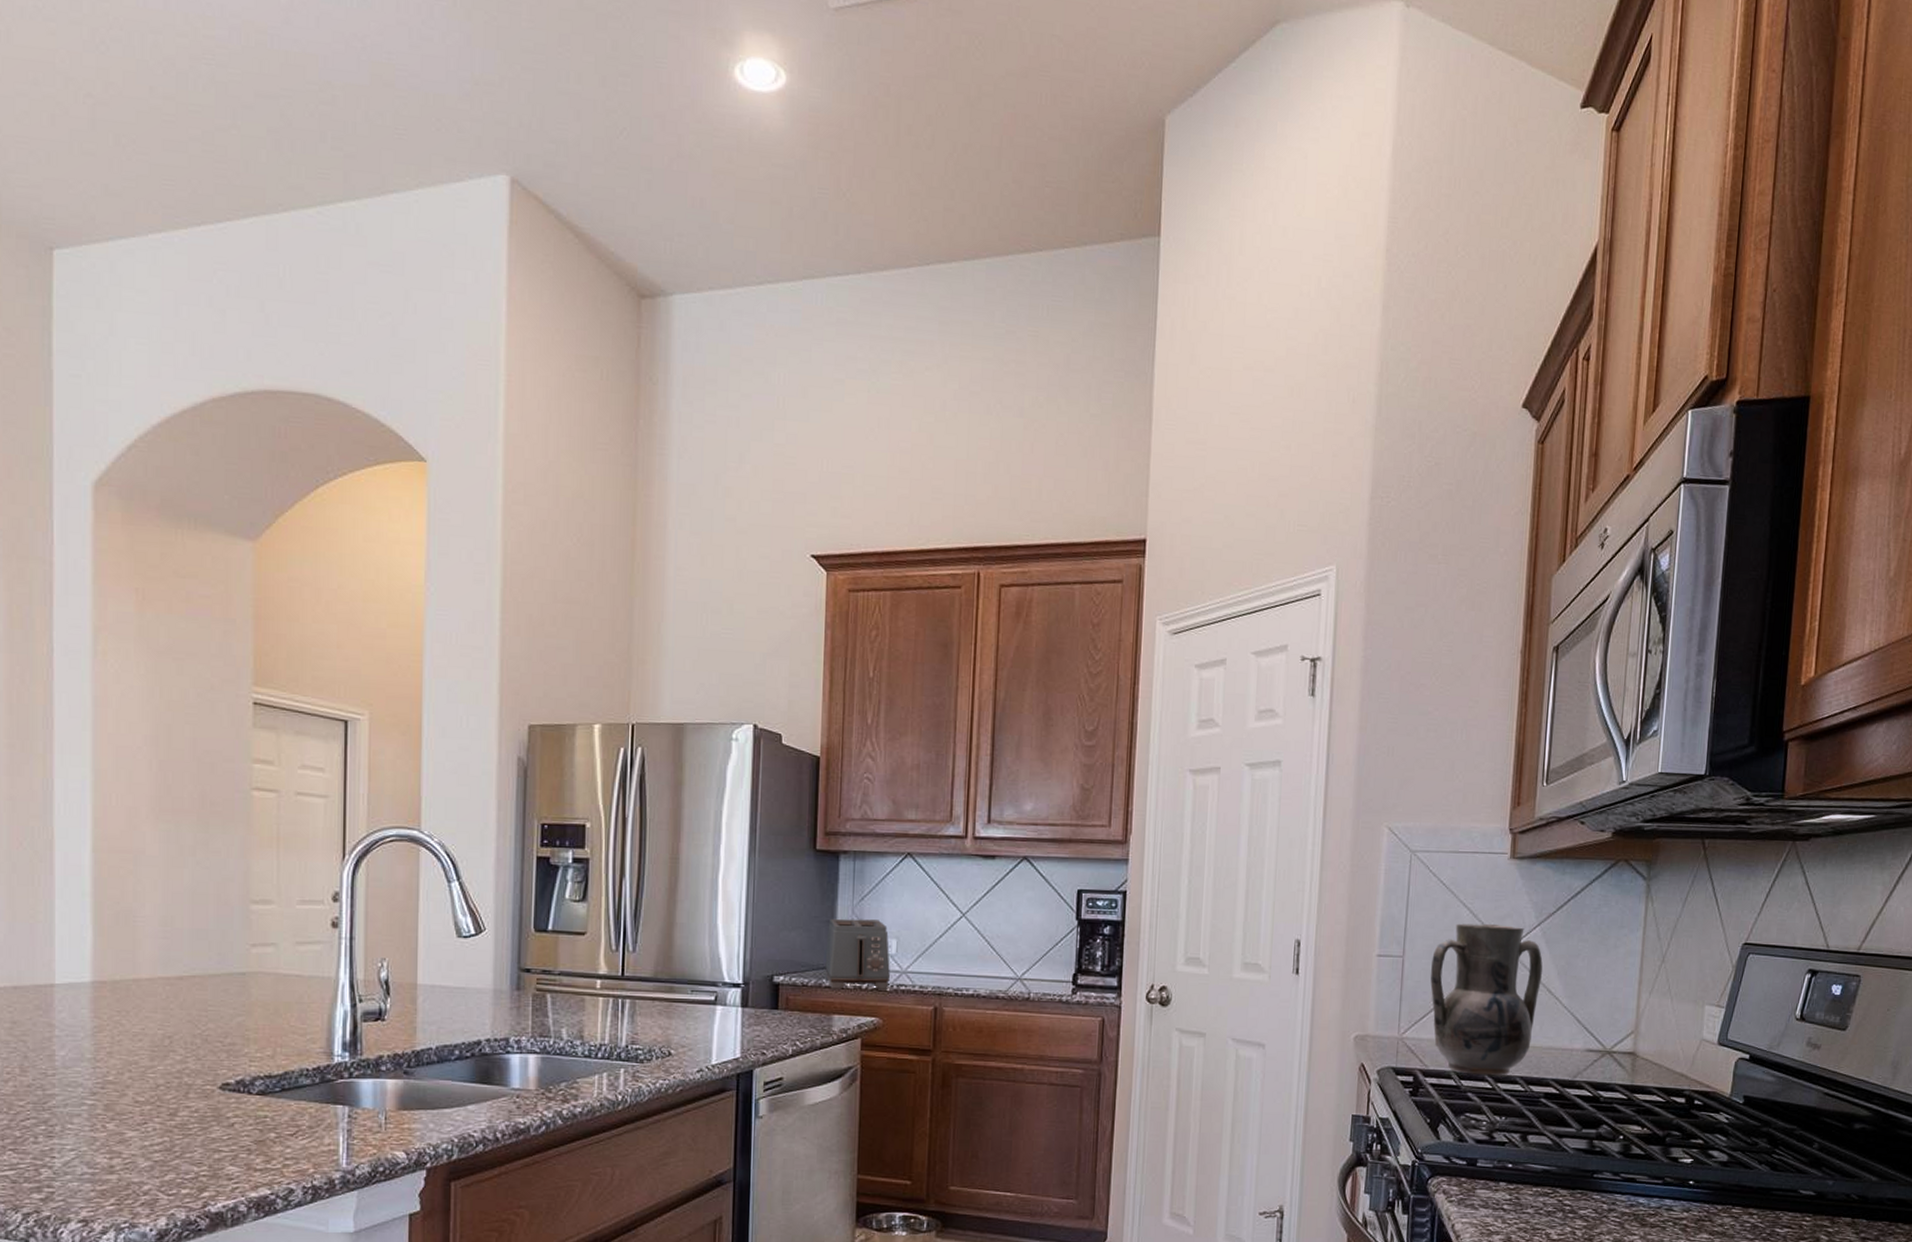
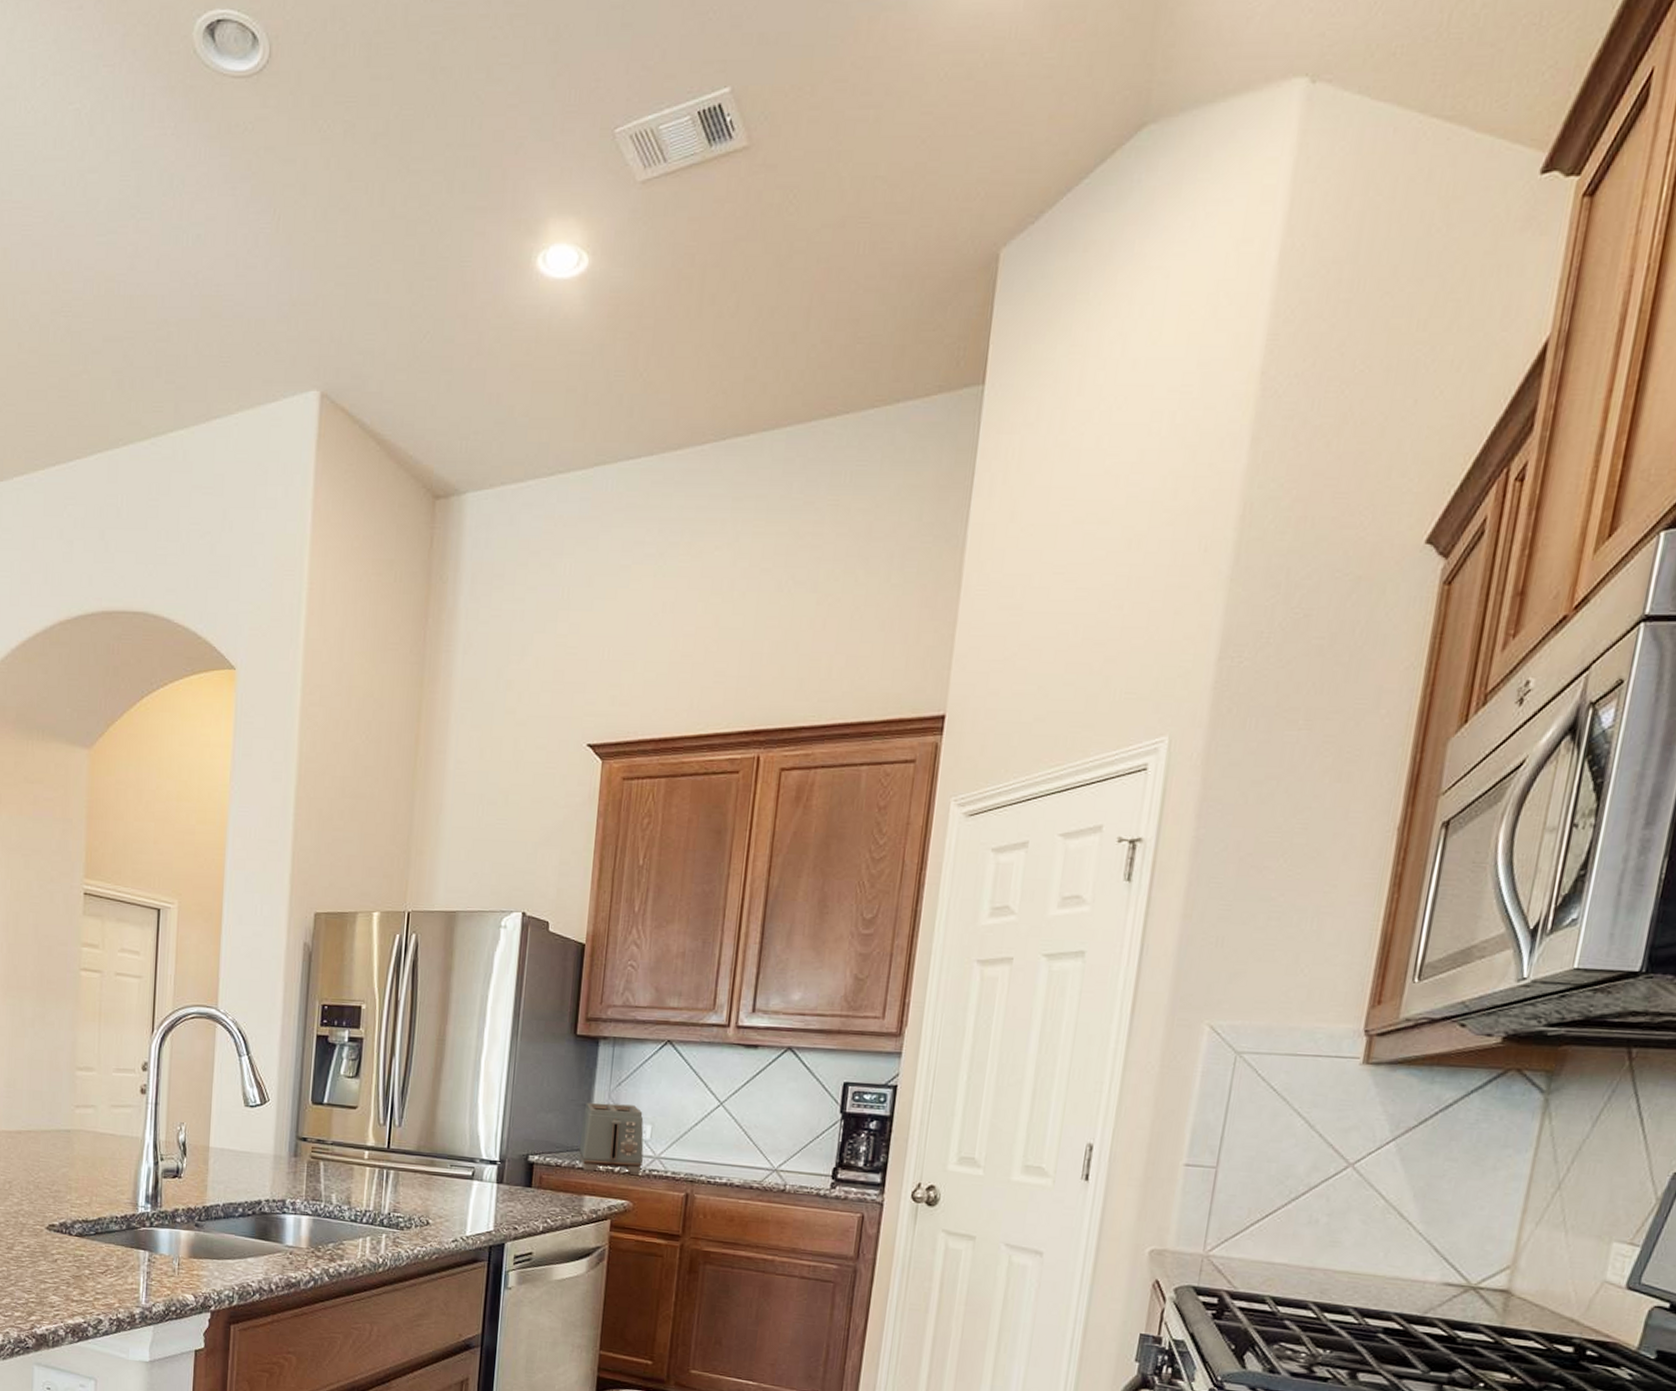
ceramic jug: present [1430,923,1543,1076] -> none [1248,1134,1395,1305]

